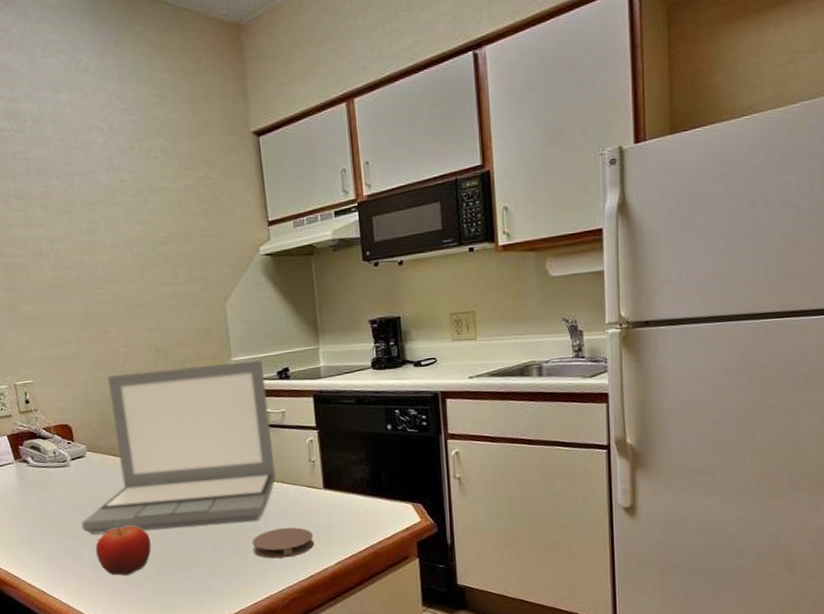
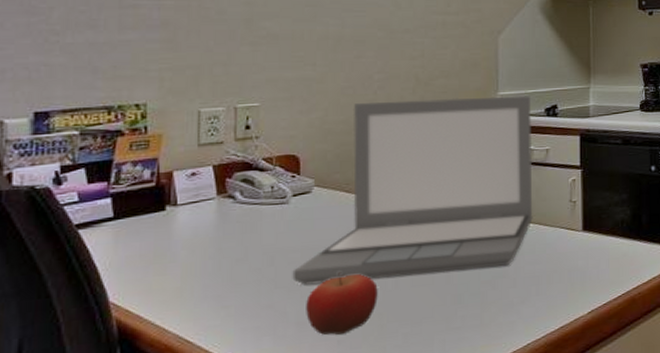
coaster: present [252,527,314,559] -> none [499,273,567,309]

